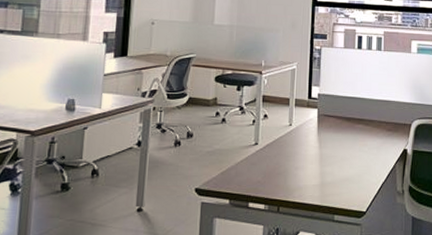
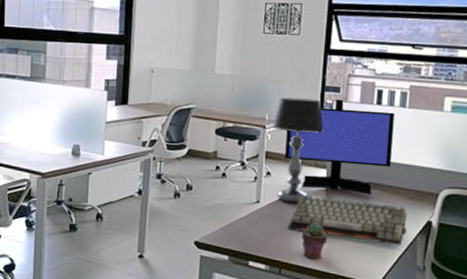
table lamp: none [269,45,314,142] -> present [273,97,324,203]
monitor: none [280,45,373,130] -> present [285,99,395,196]
keyboard: none [284,134,387,173] -> present [287,195,408,245]
potted succulent: none [297,160,321,194] -> present [301,224,328,259]

